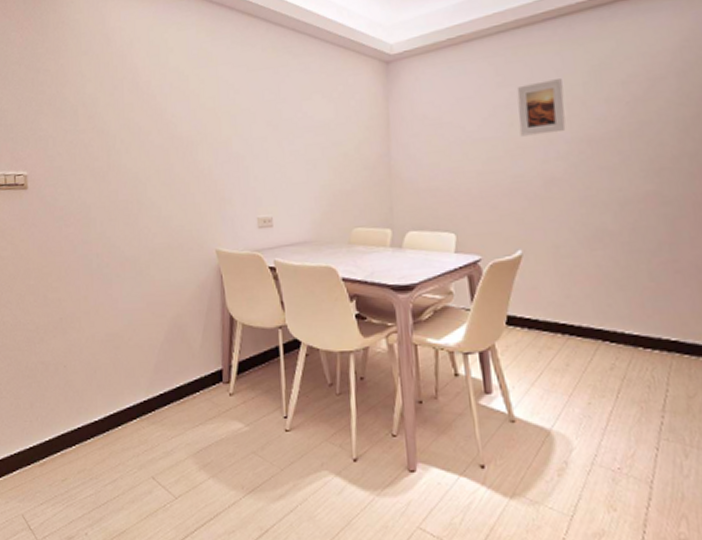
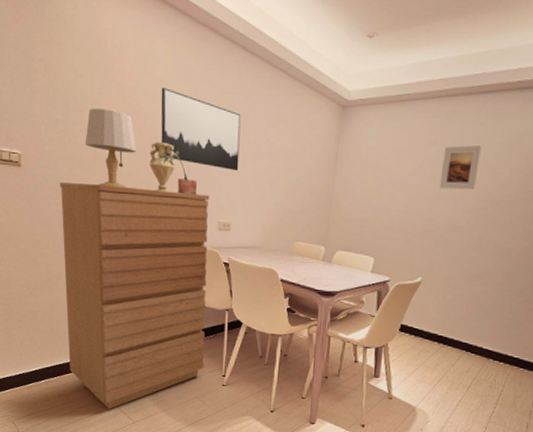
dresser: none [71,188,259,483] -> present [60,182,210,409]
table lamp: none [97,110,155,197] -> present [85,108,136,189]
vase: none [170,136,202,194] -> present [149,141,176,192]
wall art: none [177,76,274,156] -> present [161,87,241,171]
potted plant: none [186,142,229,192] -> present [163,150,197,195]

